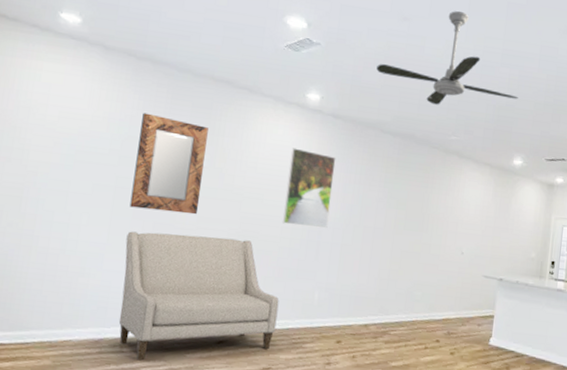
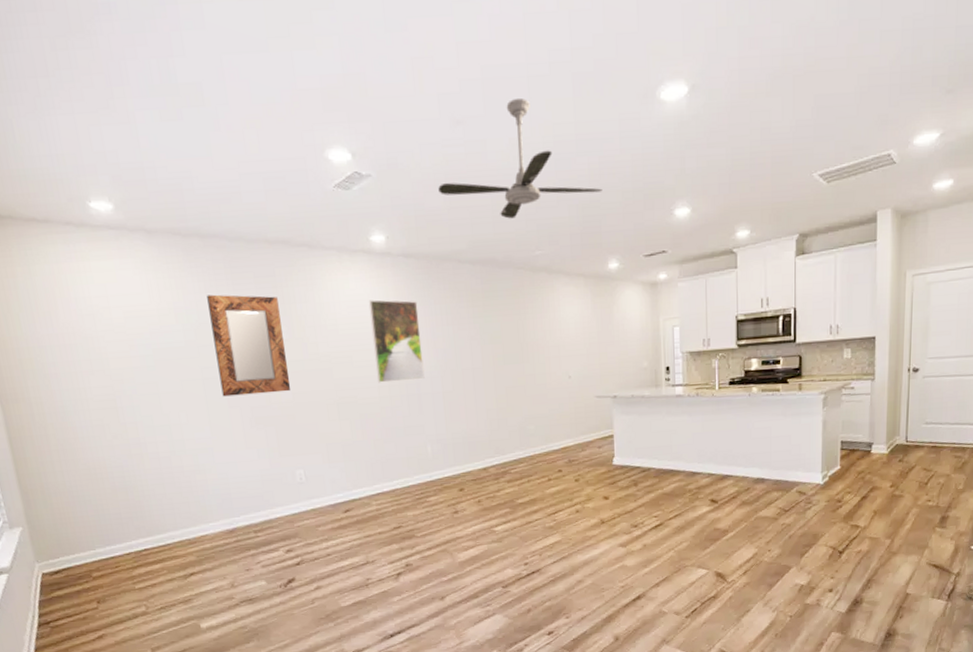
sofa: present [118,231,279,361] -> none [228,407,397,542]

